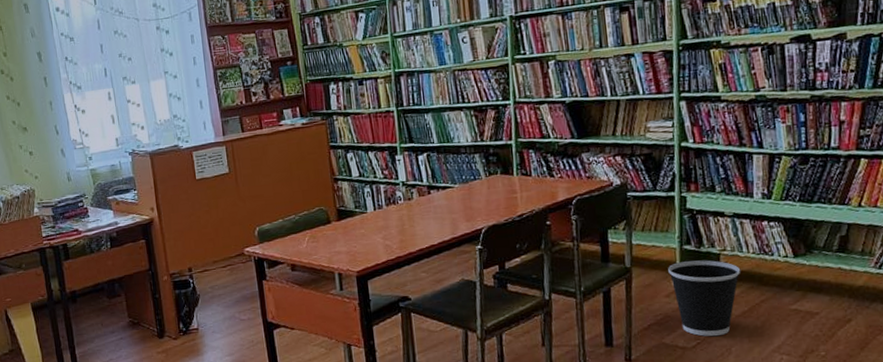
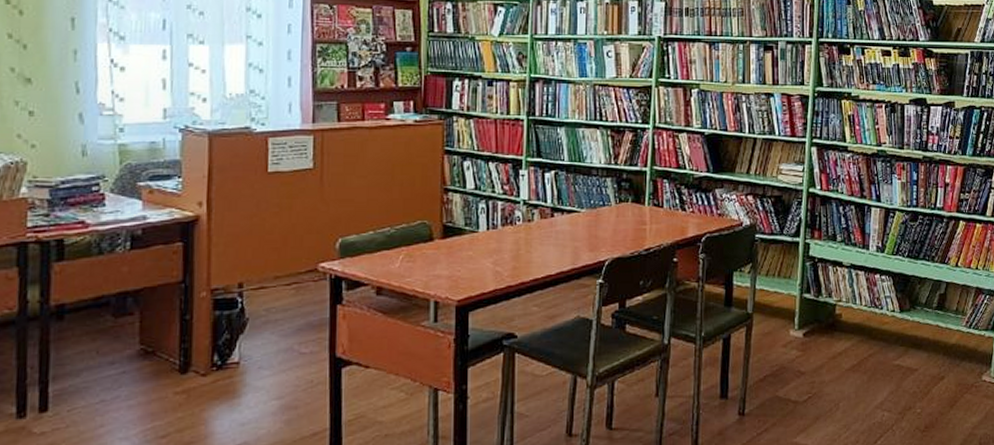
wastebasket: present [668,260,741,337] -> none [787,310,854,391]

